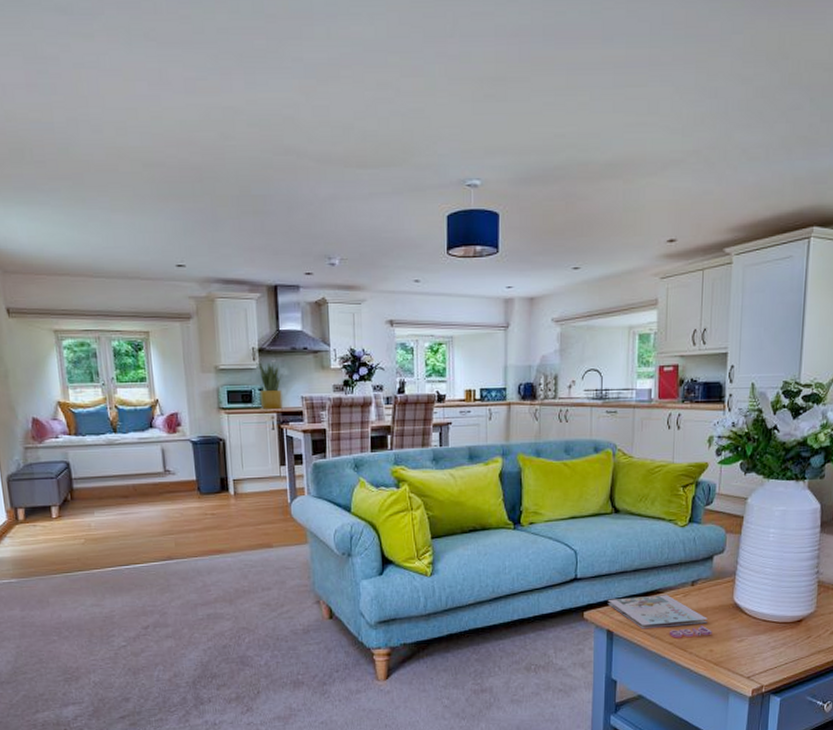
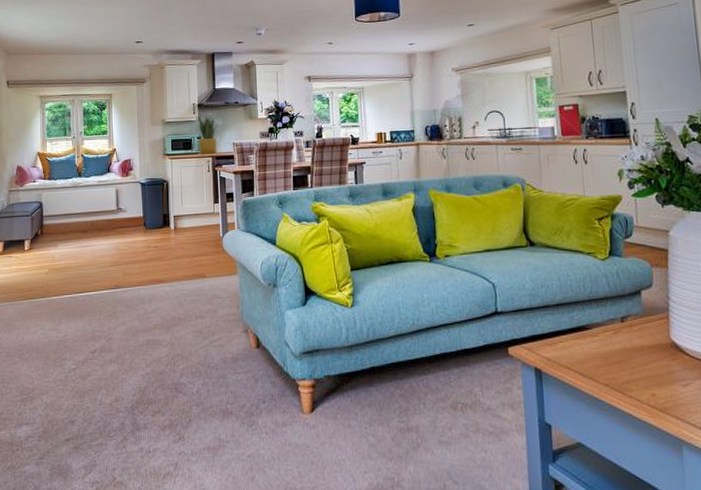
magazine: present [607,595,712,638] -> none [532,331,652,380]

